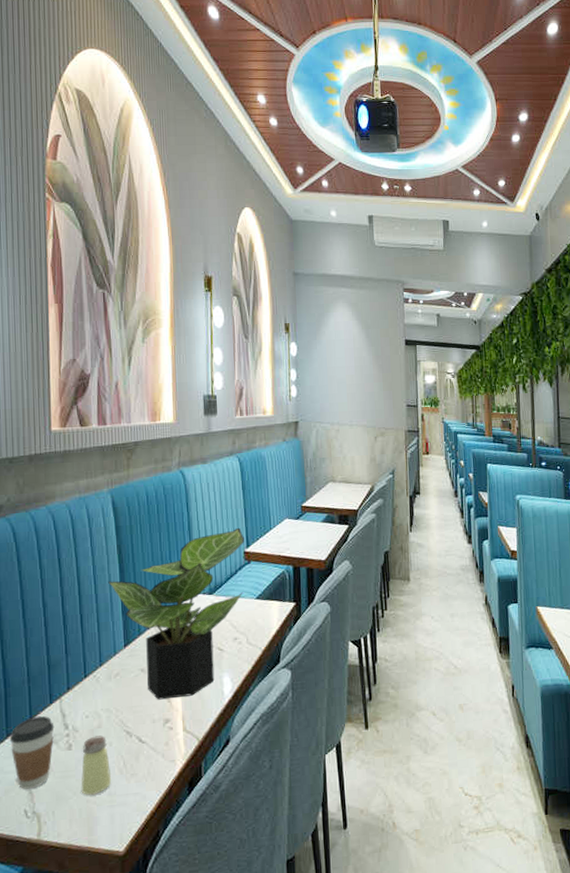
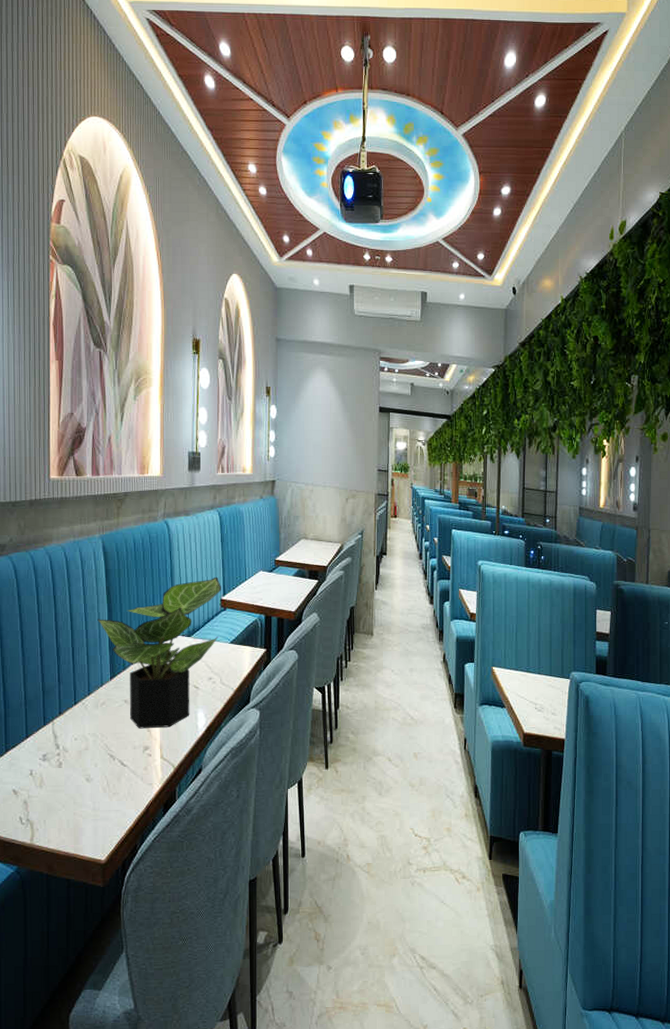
coffee cup: present [9,716,55,789] -> none [8,736,47,799]
saltshaker: present [81,735,112,795] -> none [69,757,96,809]

